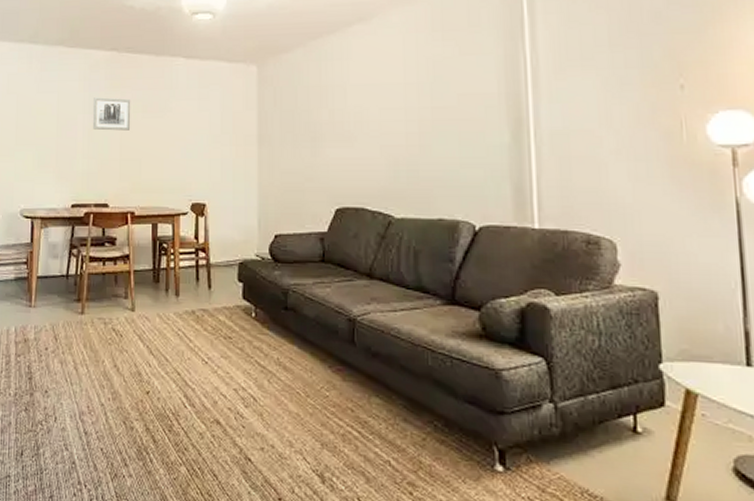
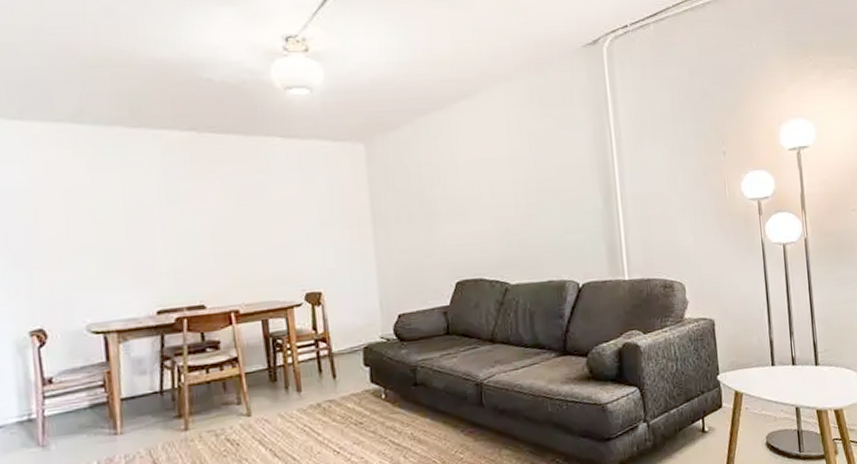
wall art: present [93,97,131,131] -> none [172,185,224,223]

